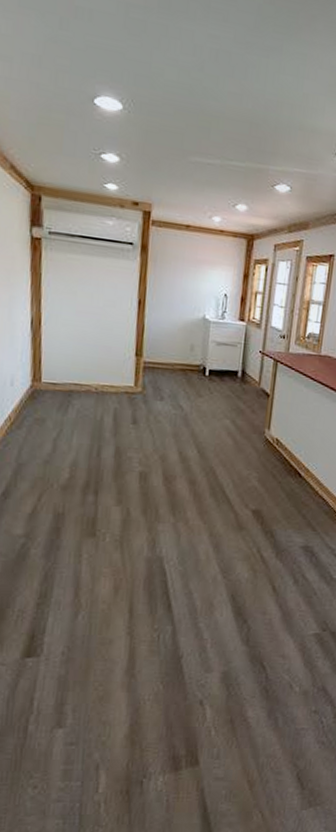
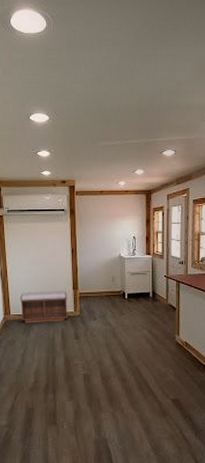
bench: none [57,352,127,399] -> present [20,290,68,323]

